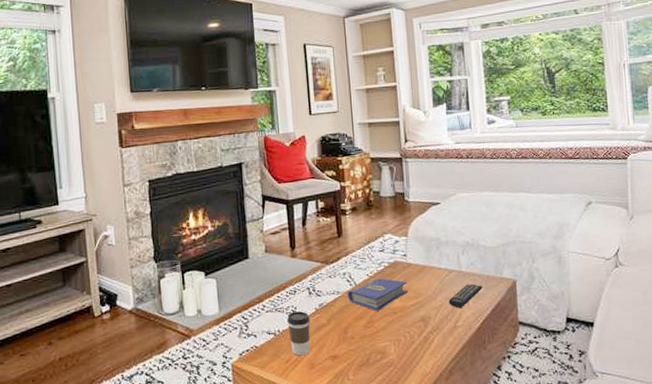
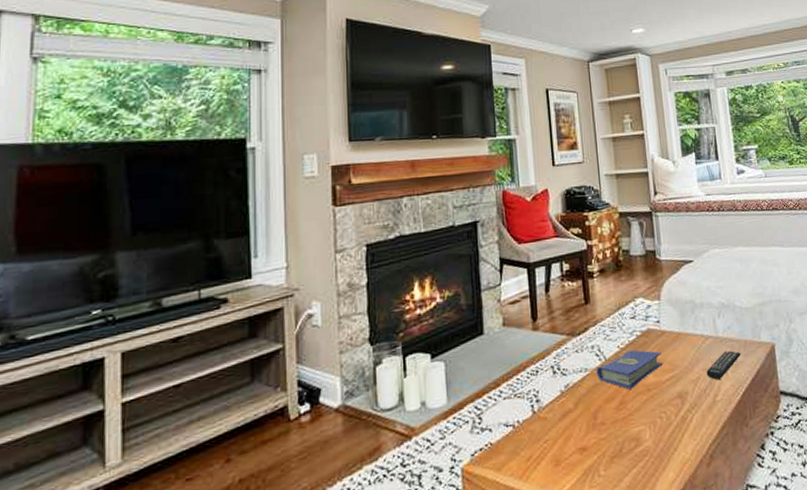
coffee cup: present [287,311,310,356] -> none [528,395,555,451]

